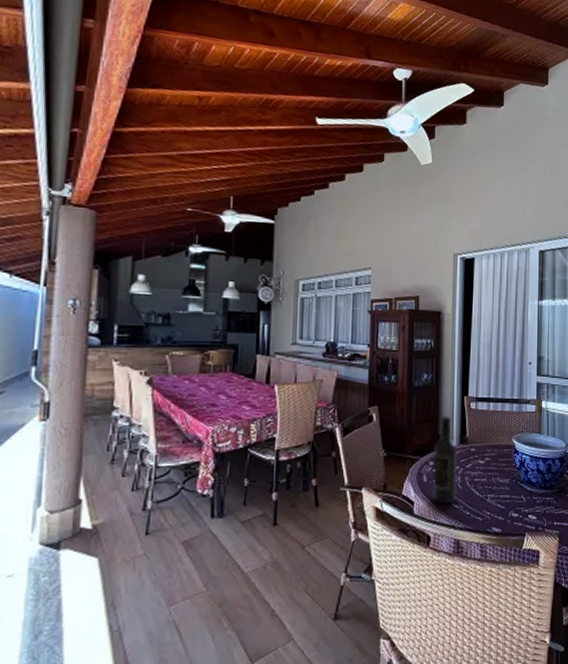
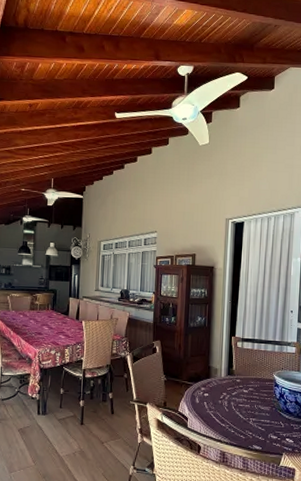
wine bottle: present [433,415,457,504] -> none [204,351,225,423]

